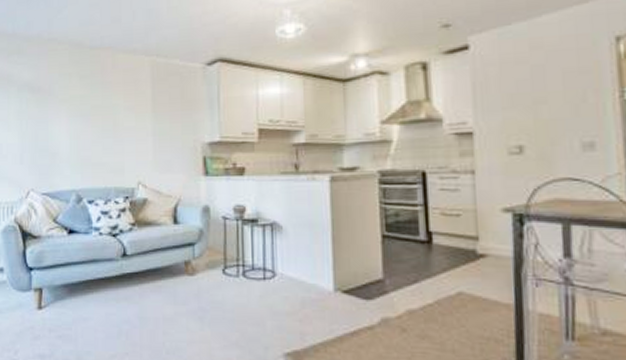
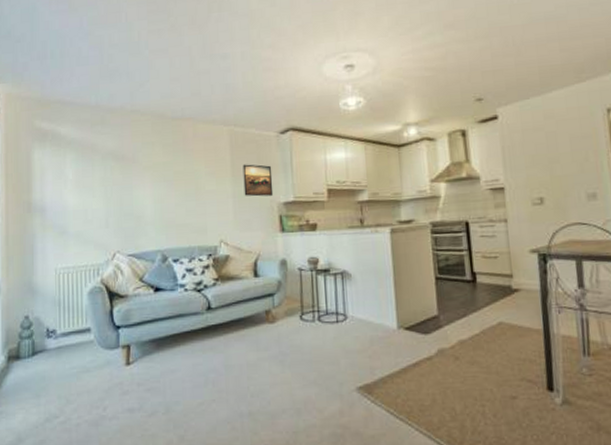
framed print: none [164,99,197,135] -> present [242,164,274,197]

